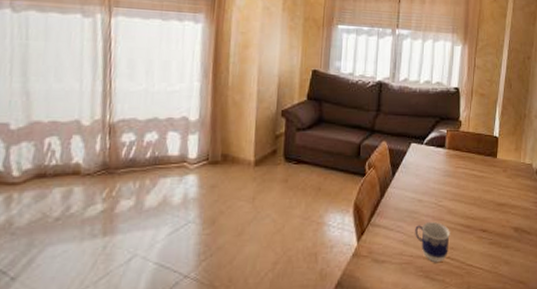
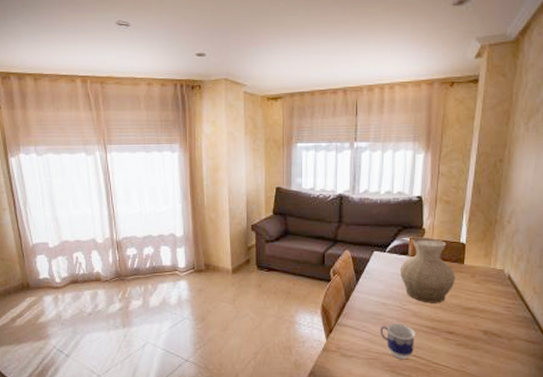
vase: none [436,129,489,199] -> present [399,237,455,303]

